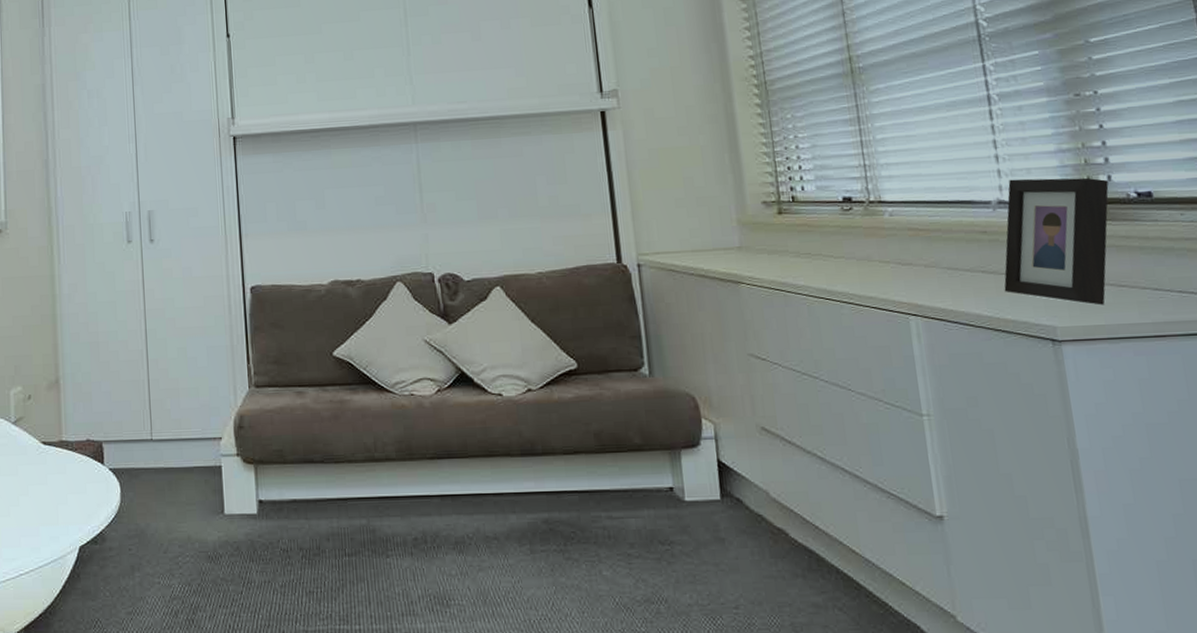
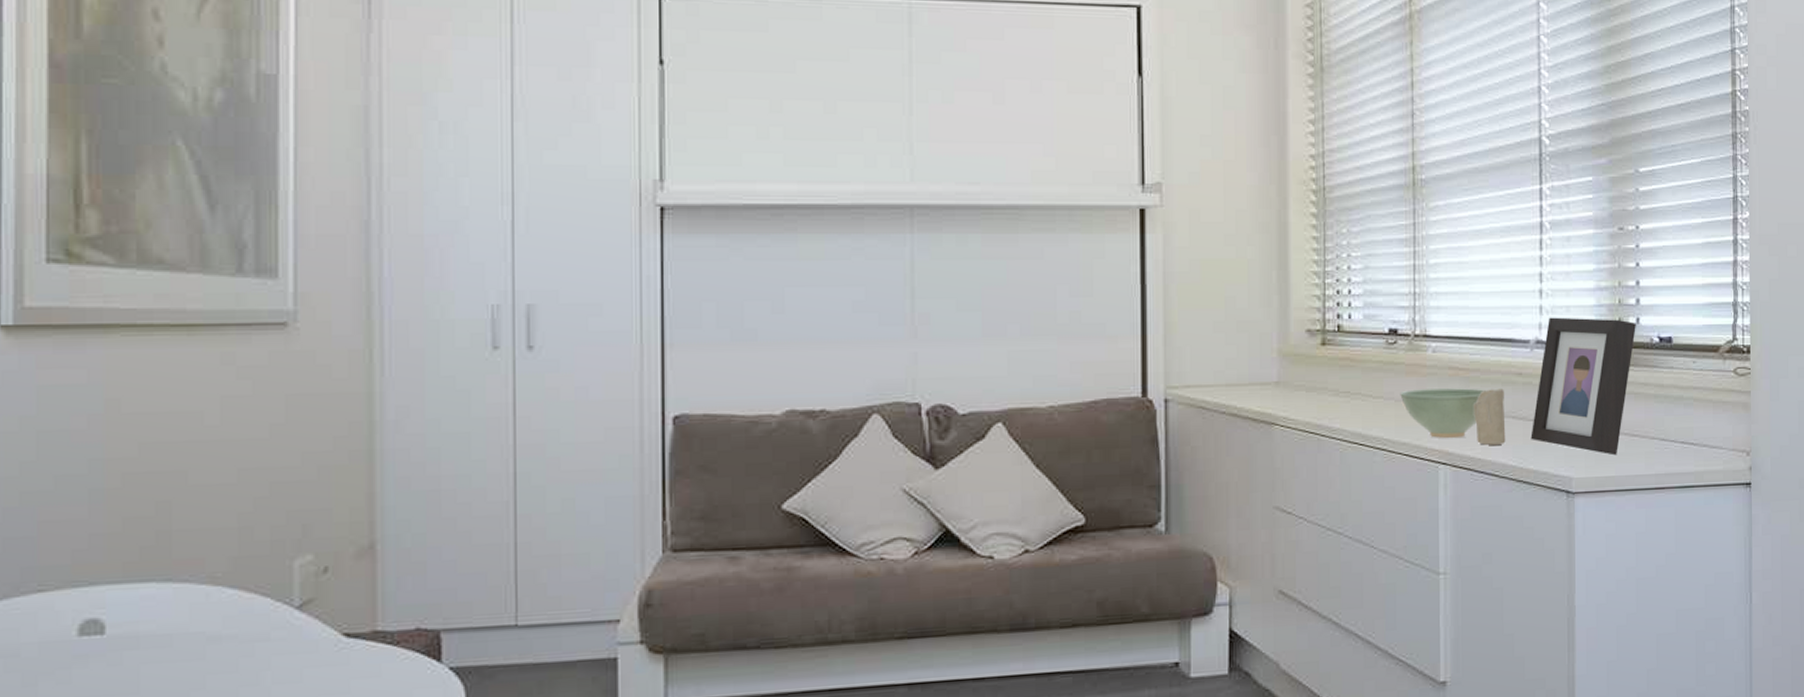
bowl: none [861,246,950,293] -> present [1400,388,1486,439]
candle: none [939,246,978,298] -> present [1474,388,1506,445]

